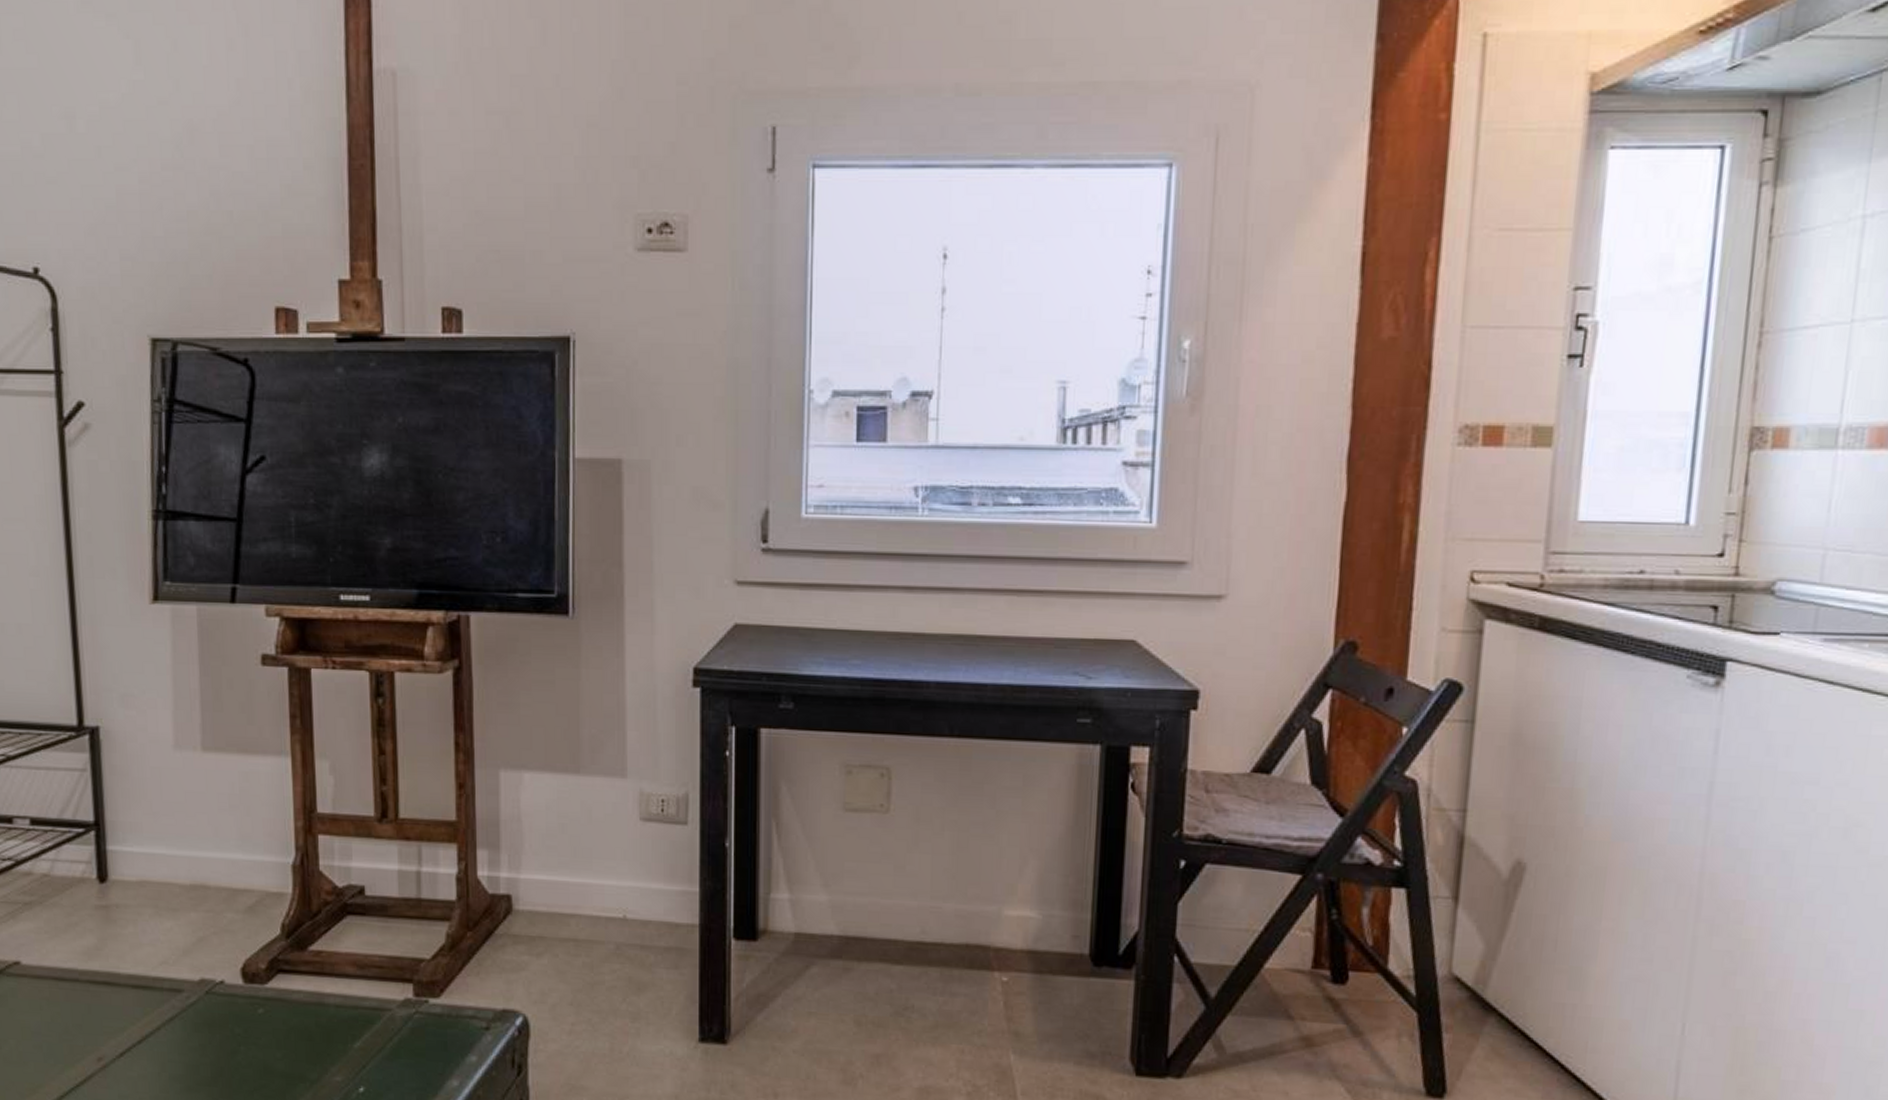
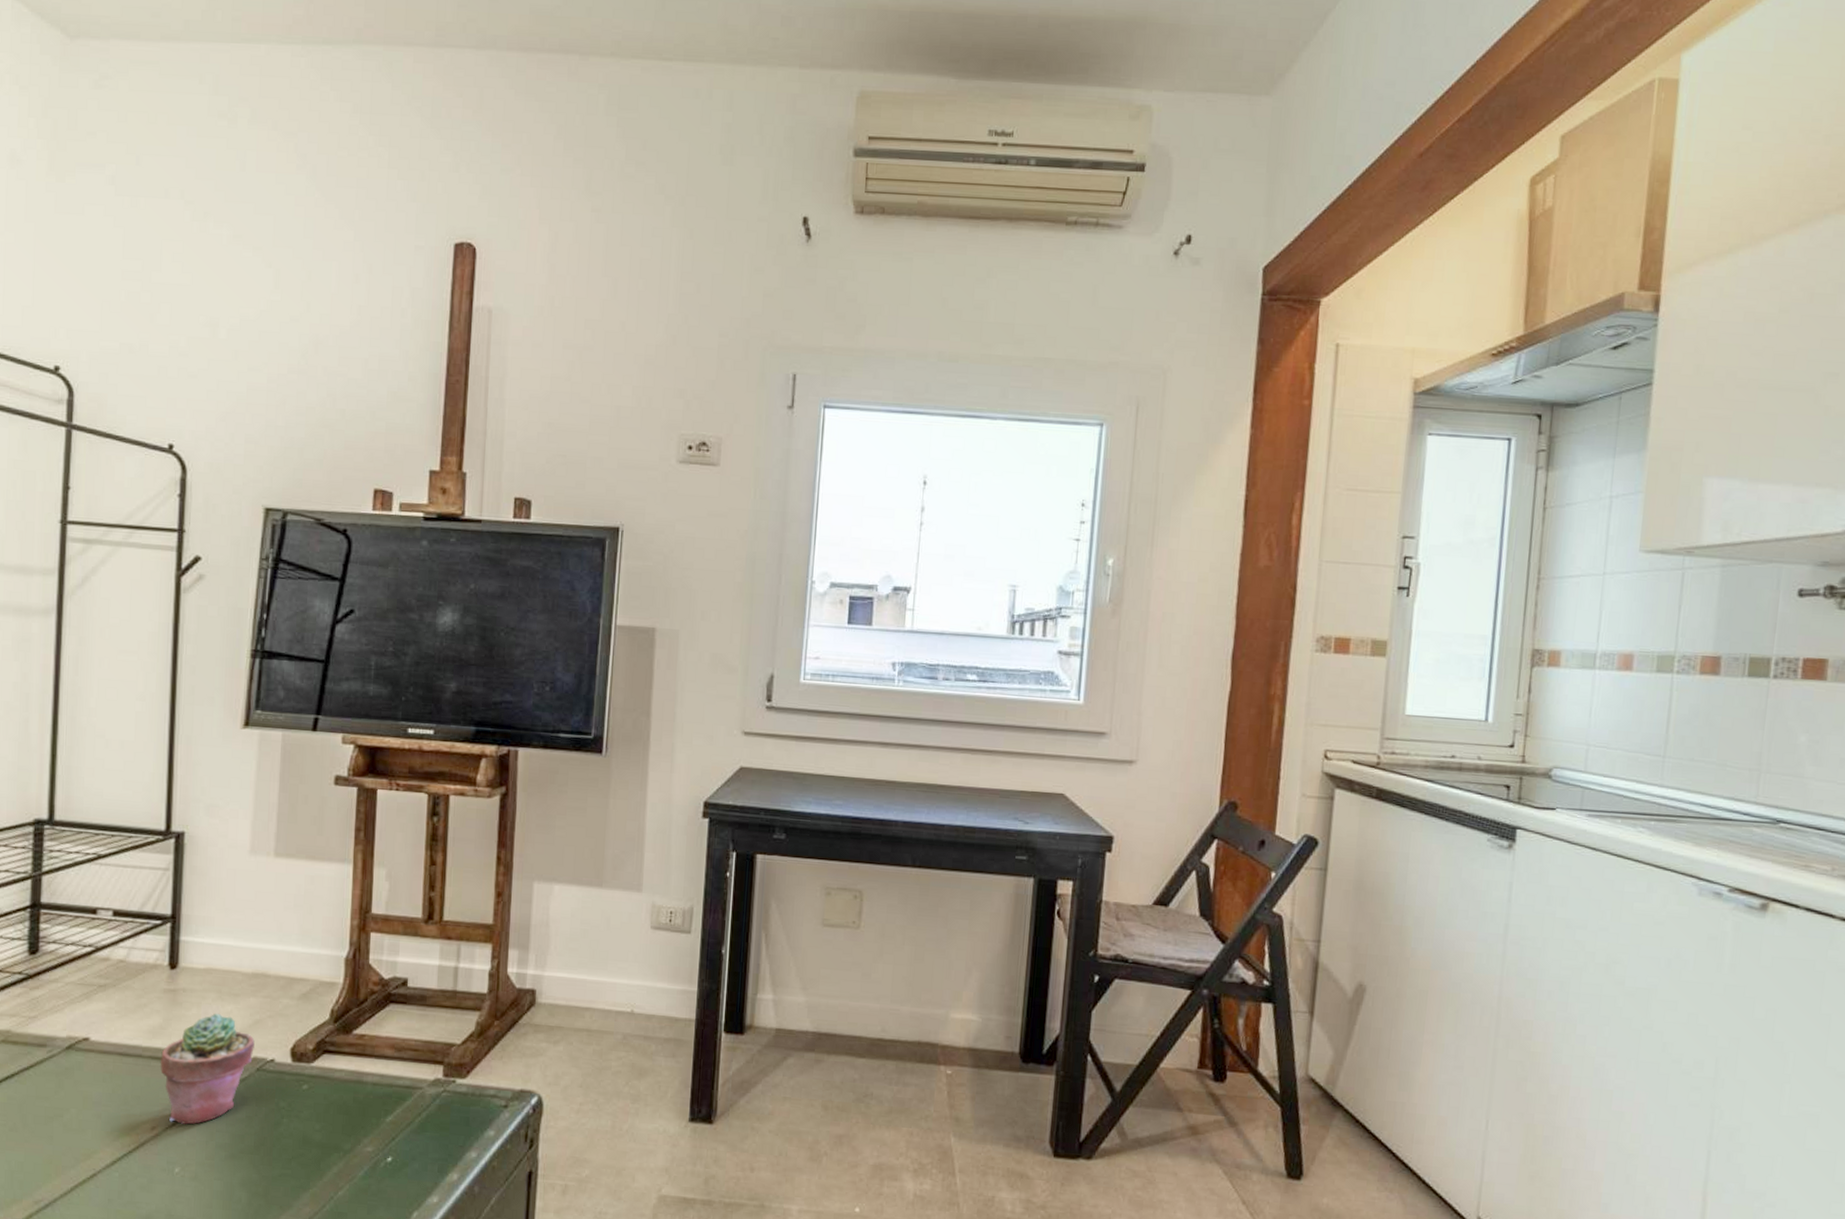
potted succulent: none [99,930,201,1055] -> present [159,1013,255,1125]

